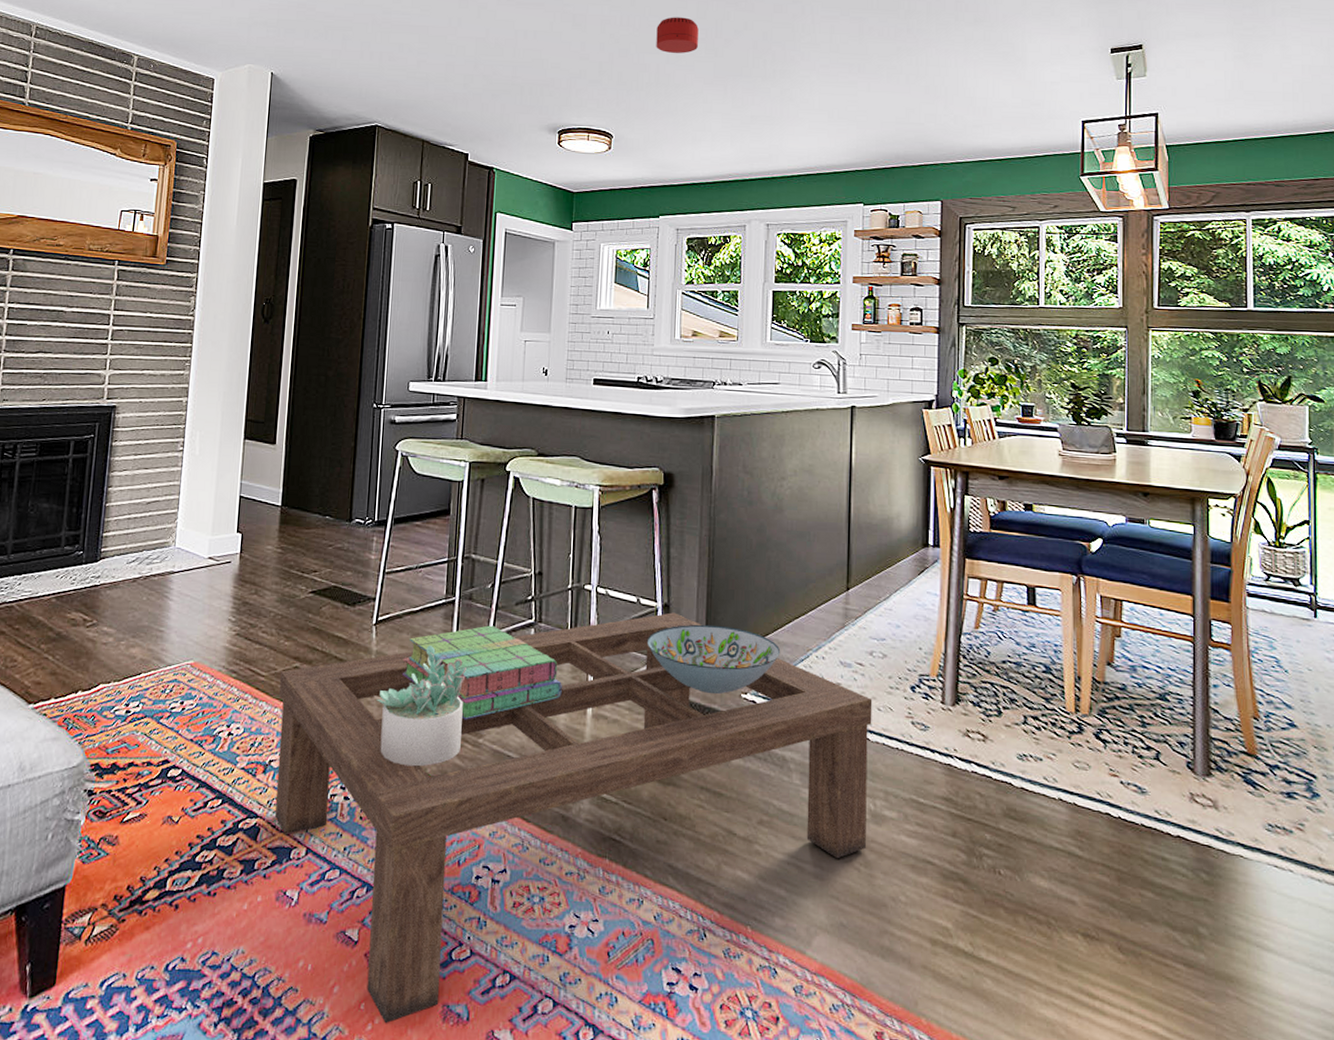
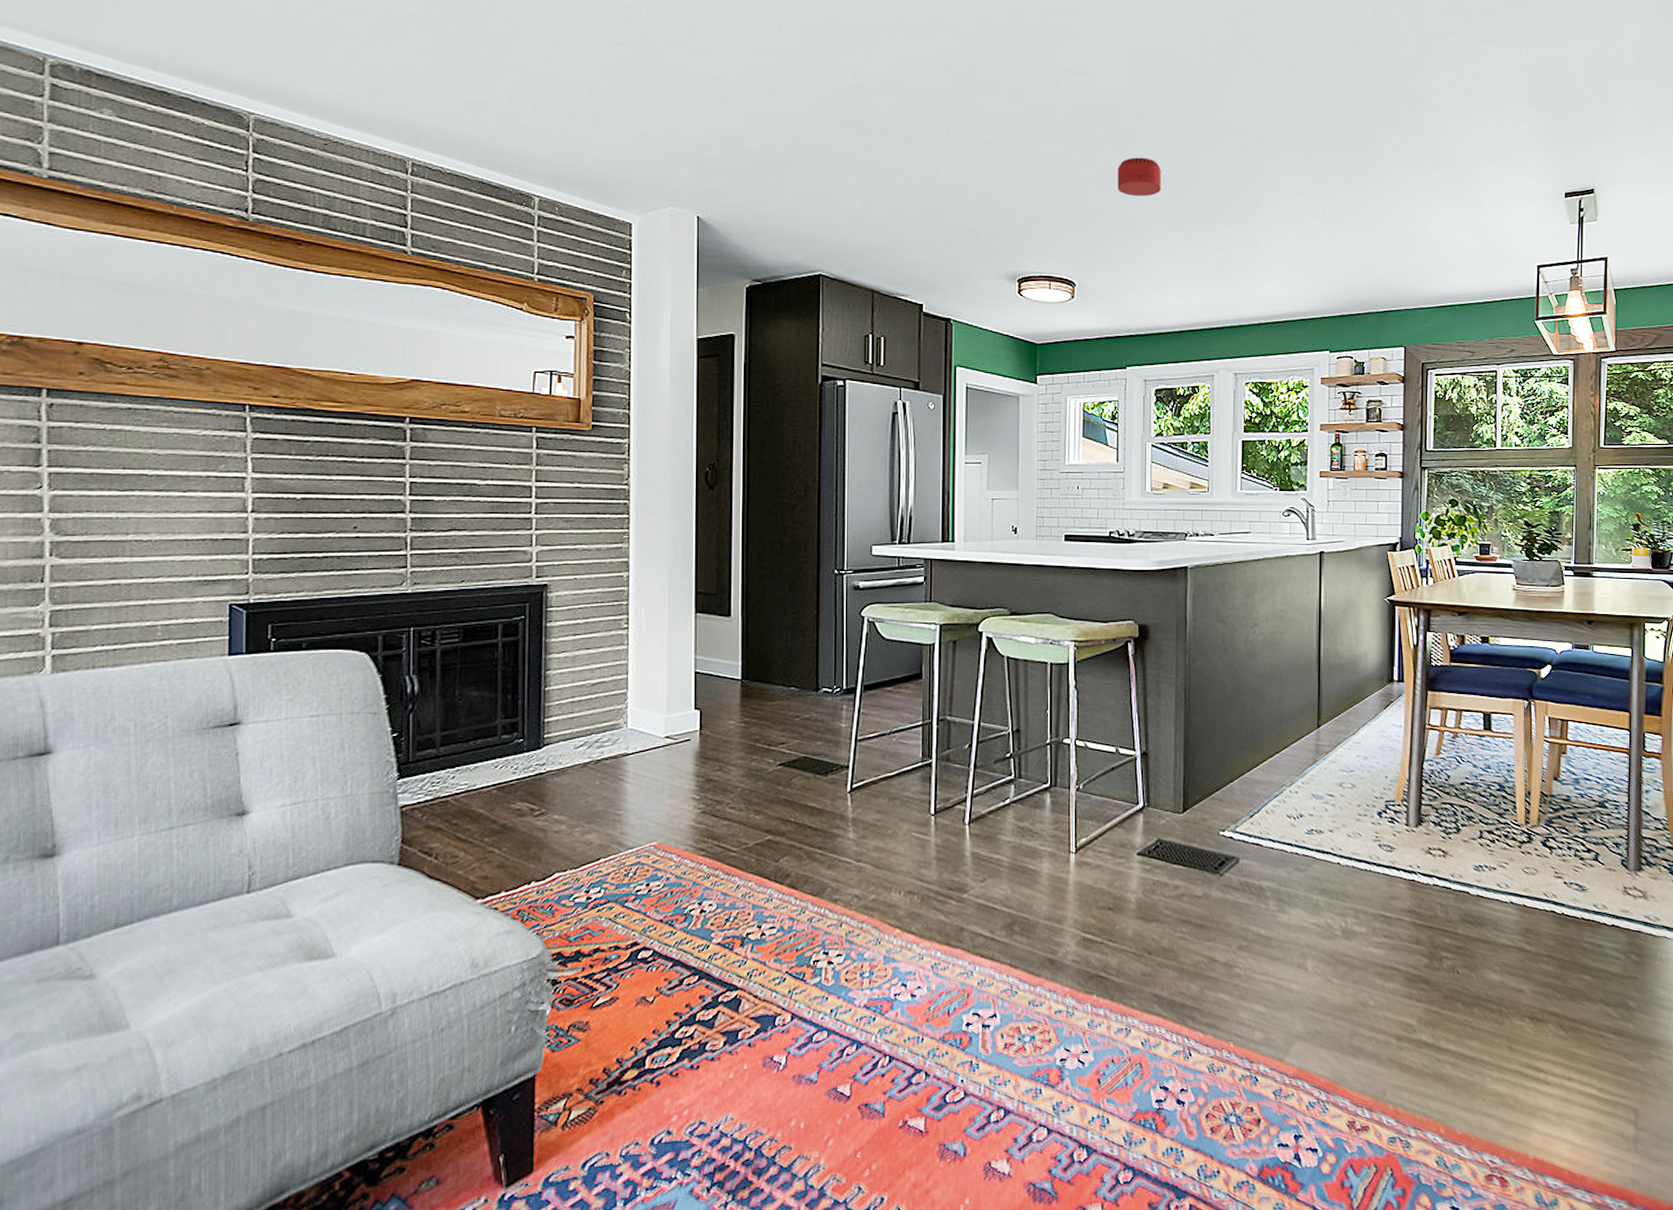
coffee table: present [275,612,873,1024] -> none [751,760,1343,1169]
succulent plant: present [377,646,466,767] -> none [856,809,947,927]
stack of books: present [401,625,562,720] -> none [880,784,1044,878]
decorative bowl: present [646,624,781,695] -> none [1126,769,1256,834]

